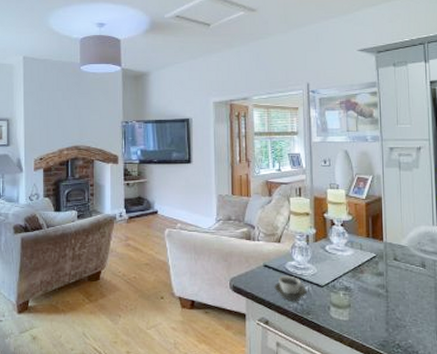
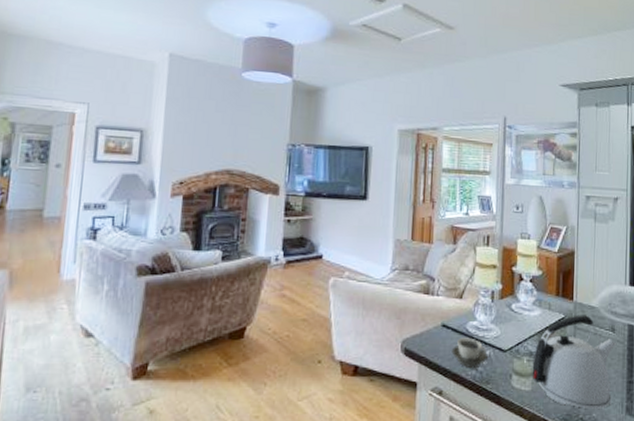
kettle: none [349,253,428,336] -> present [533,315,617,408]

